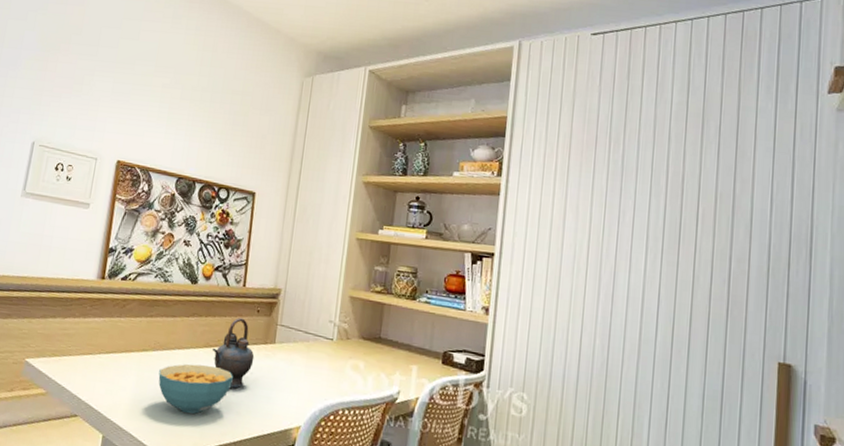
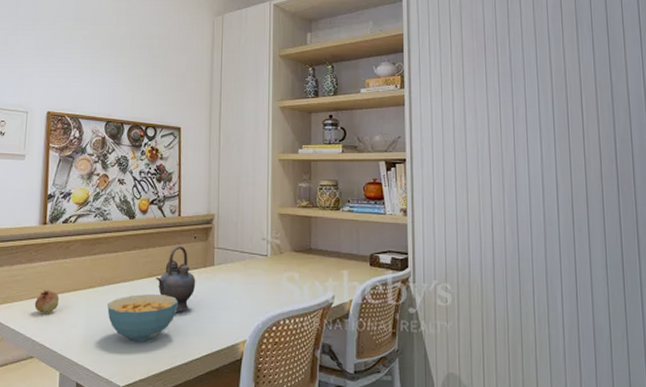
fruit: none [83,347,110,372] -> present [34,290,59,313]

